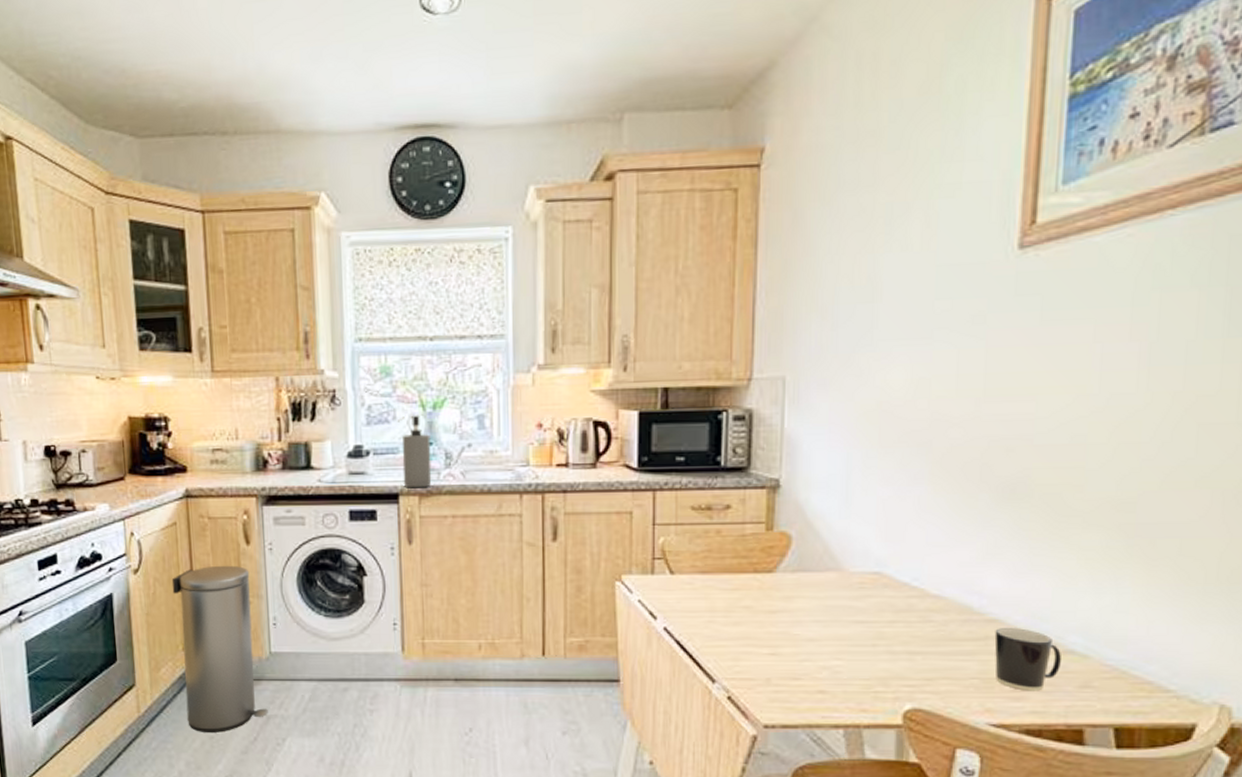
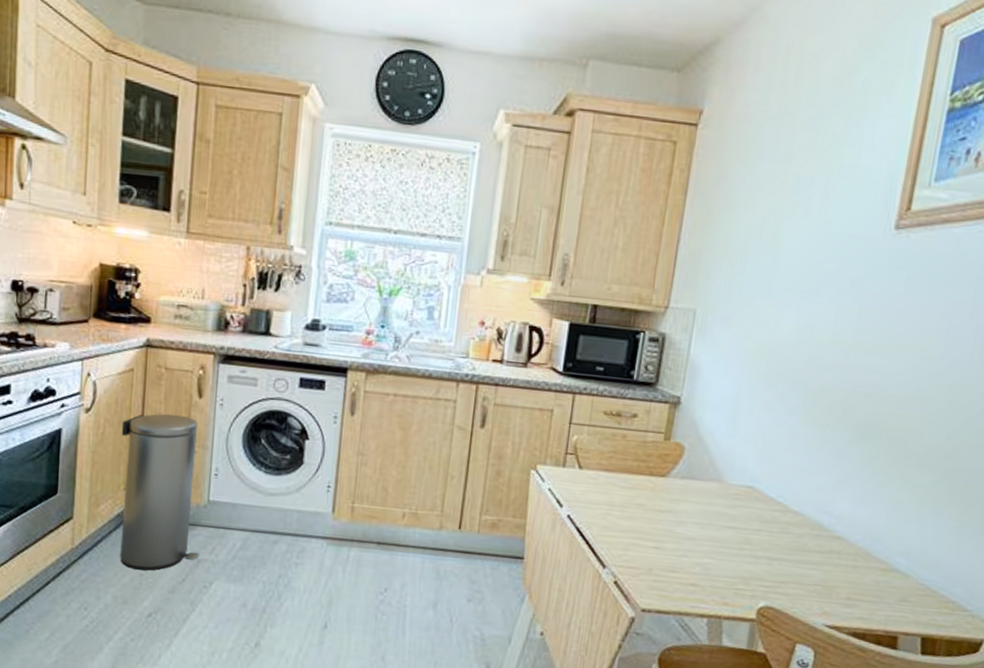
soap dispenser: present [397,415,432,488] -> none [353,298,383,366]
mug: present [994,628,1061,691] -> none [834,544,888,601]

